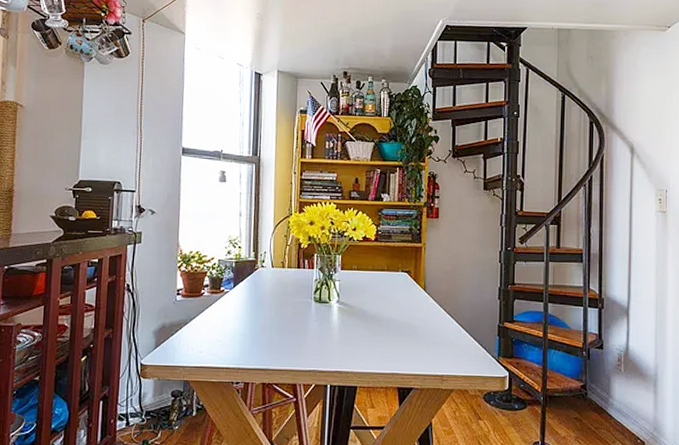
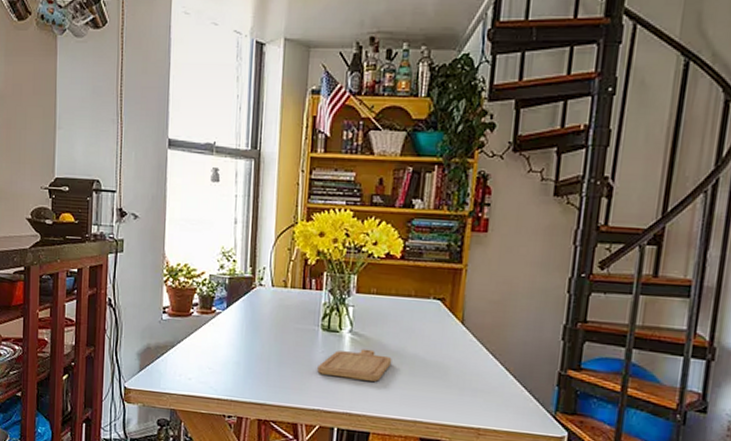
chopping board: none [312,315,372,342] -> present [317,348,392,382]

